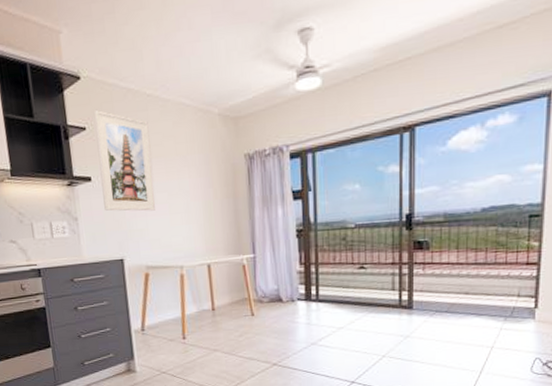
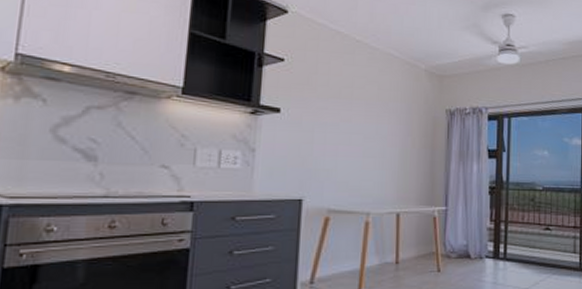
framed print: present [94,110,156,211] -> none [290,45,353,152]

